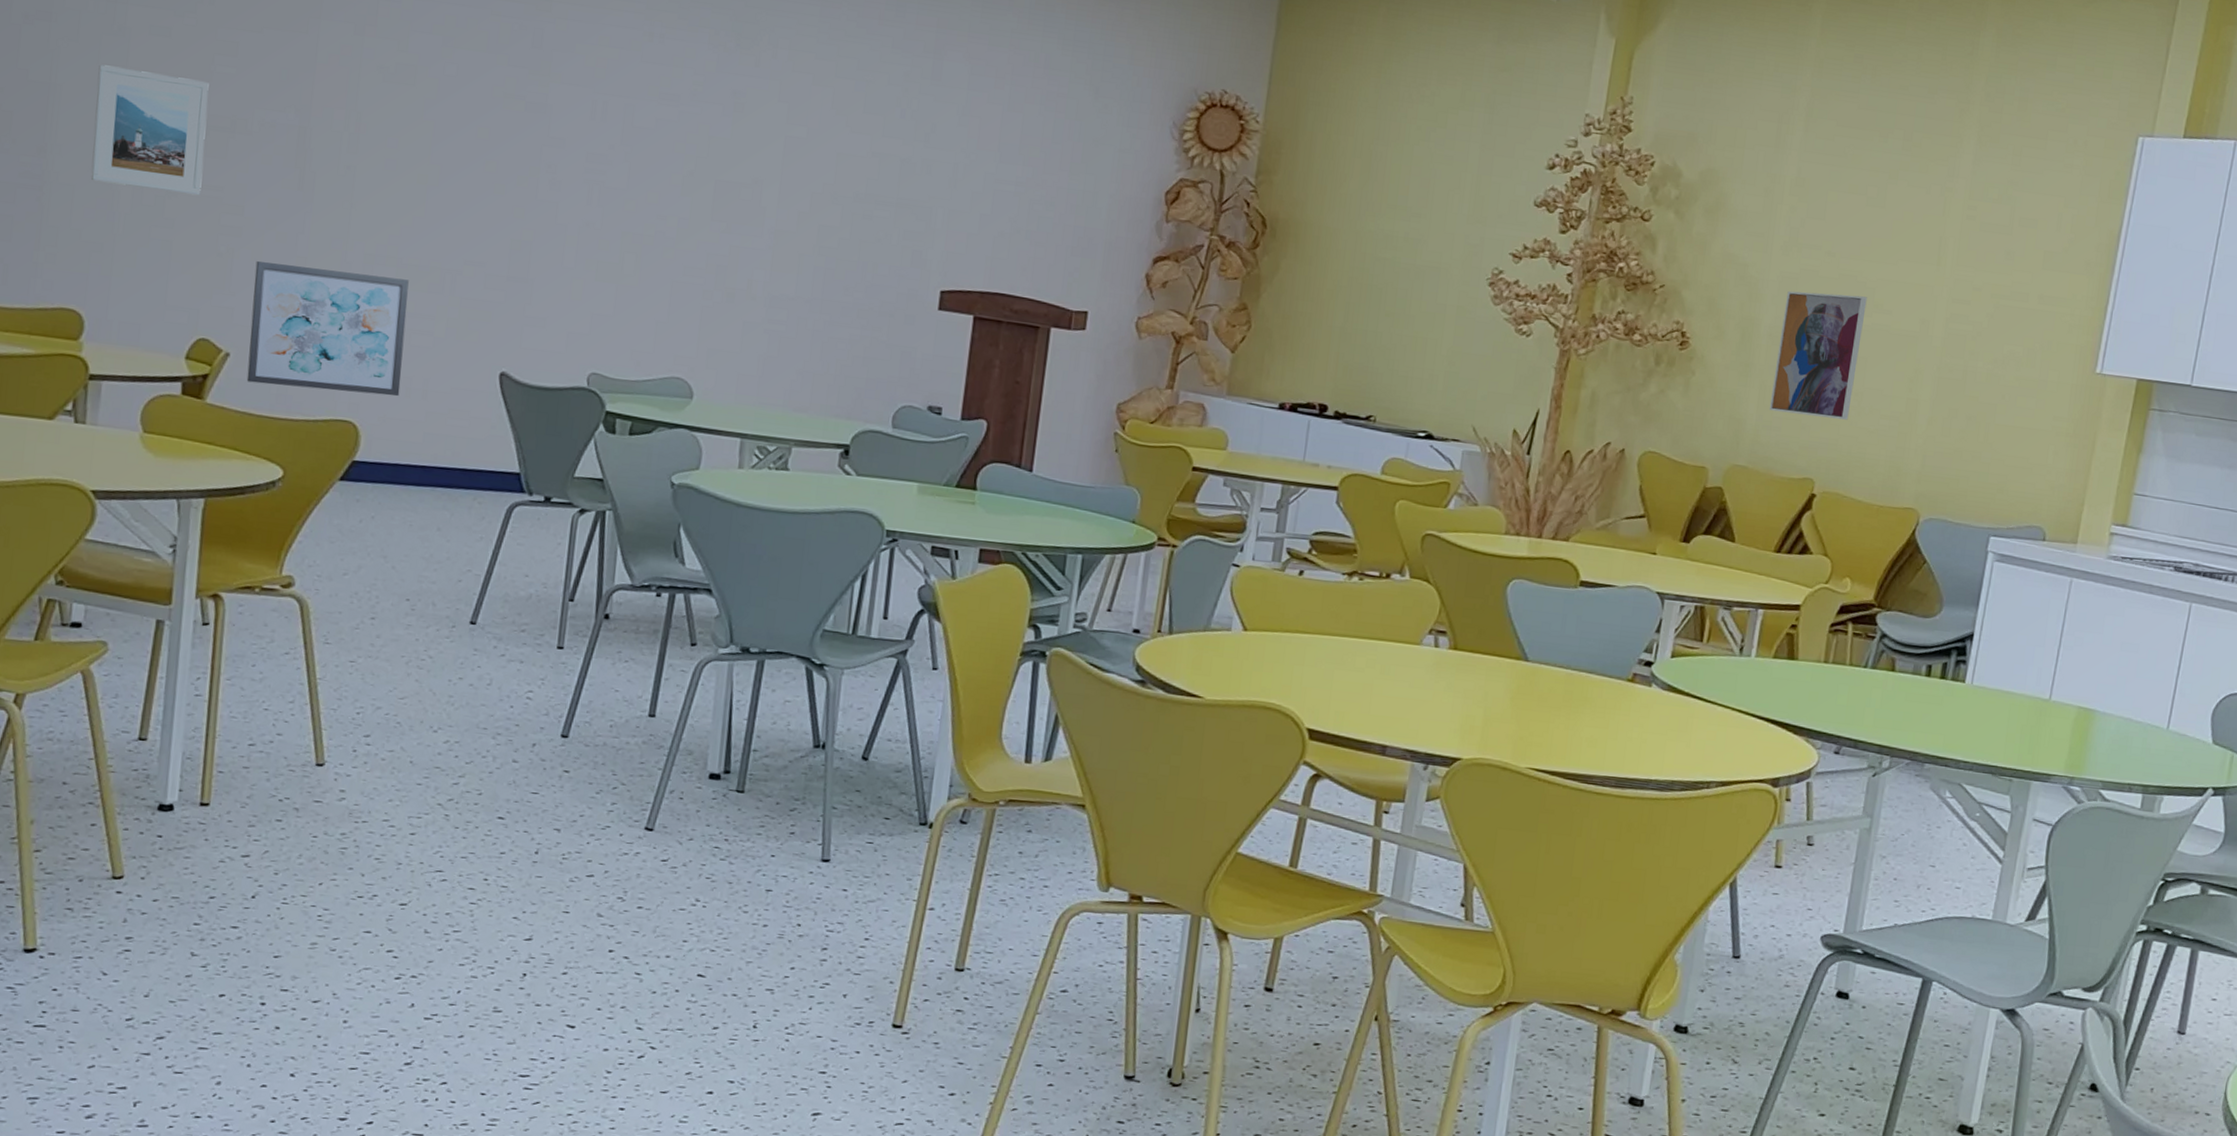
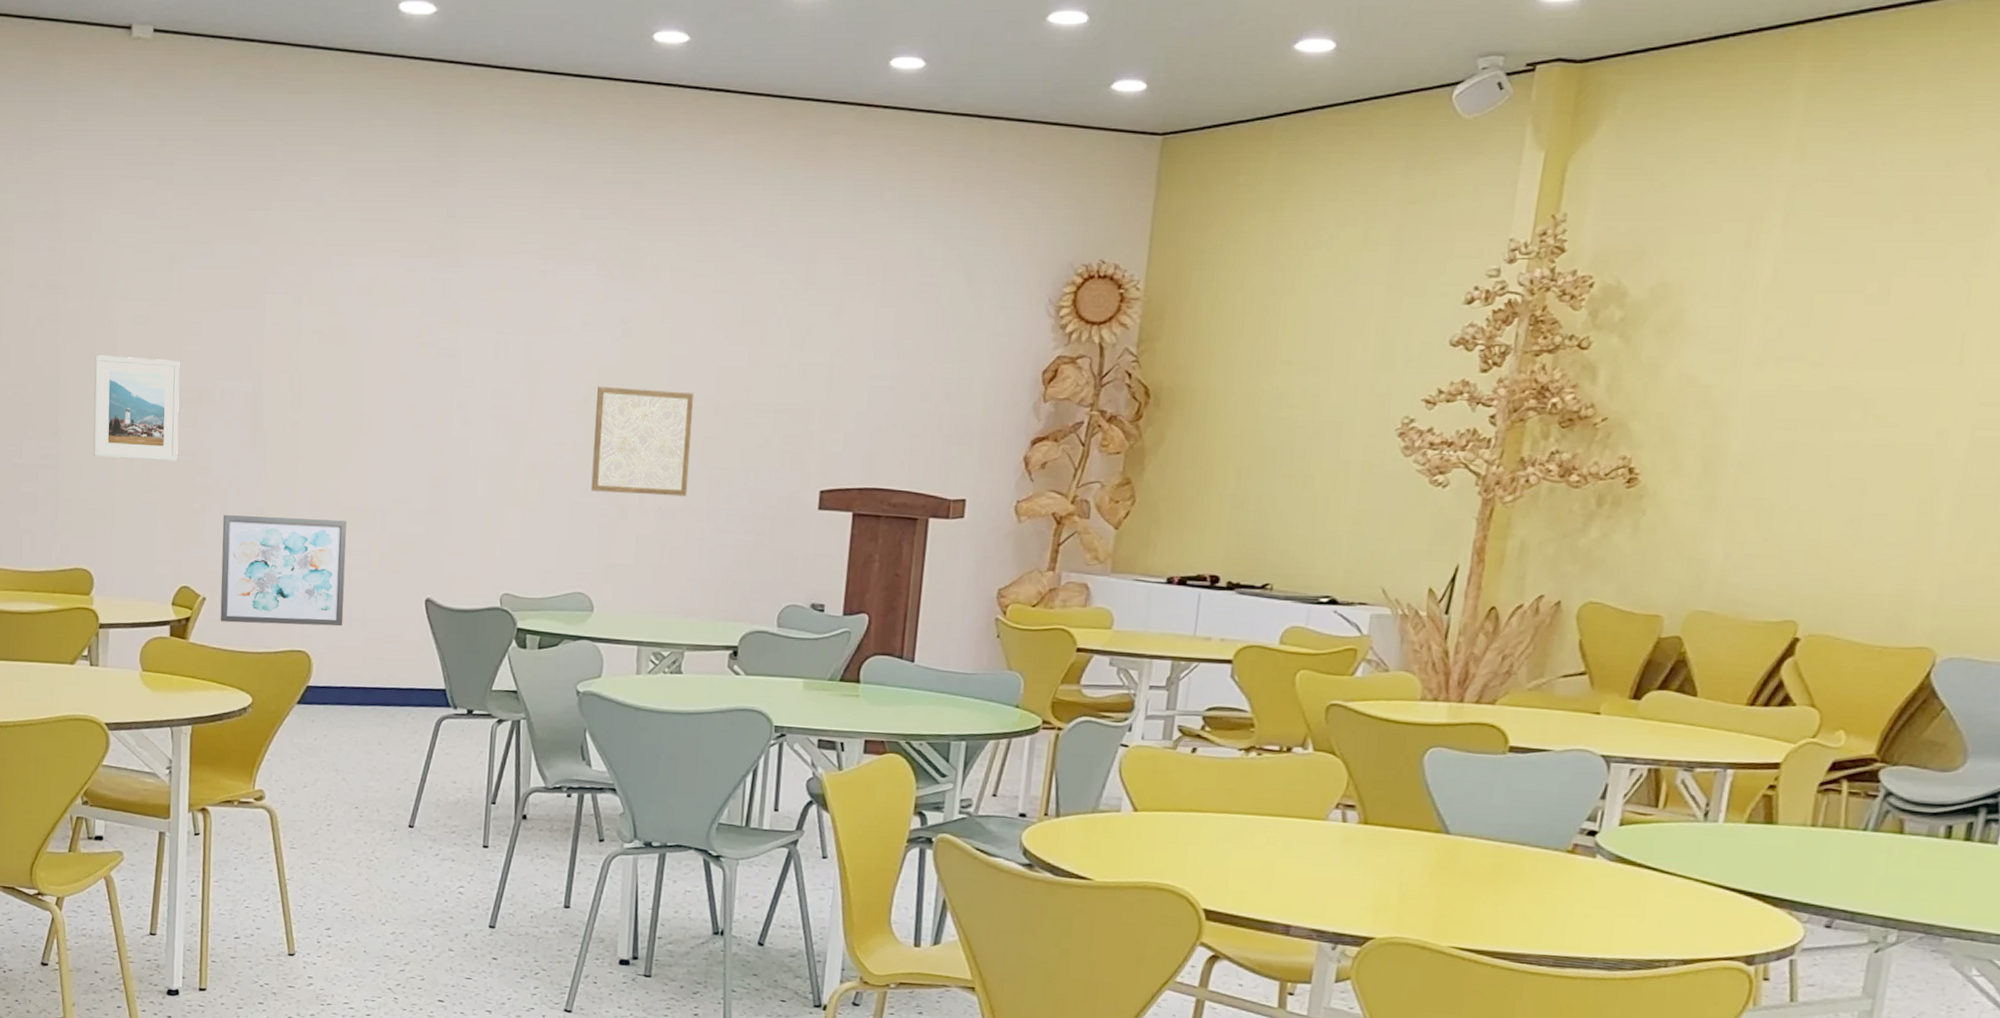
wall art: none [694,161,811,285] -> present [591,386,694,497]
wall art: present [1769,291,1867,420] -> none [1739,409,1866,552]

